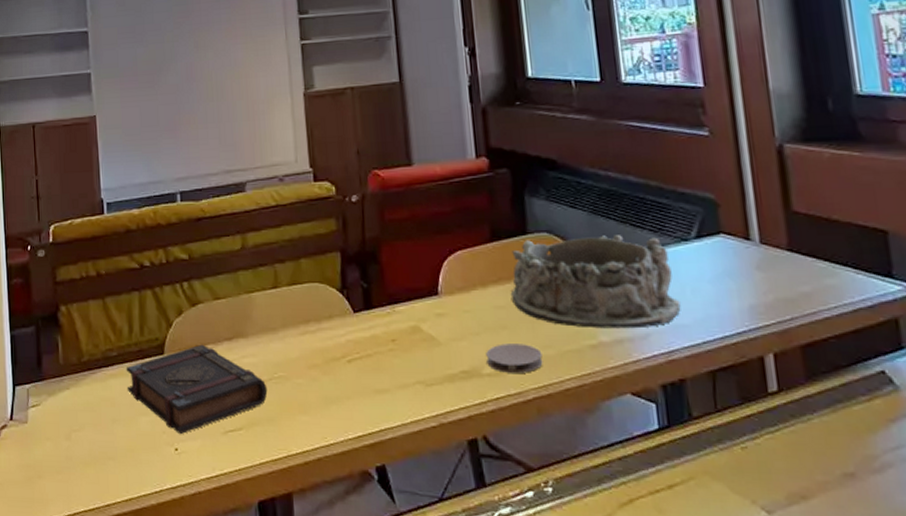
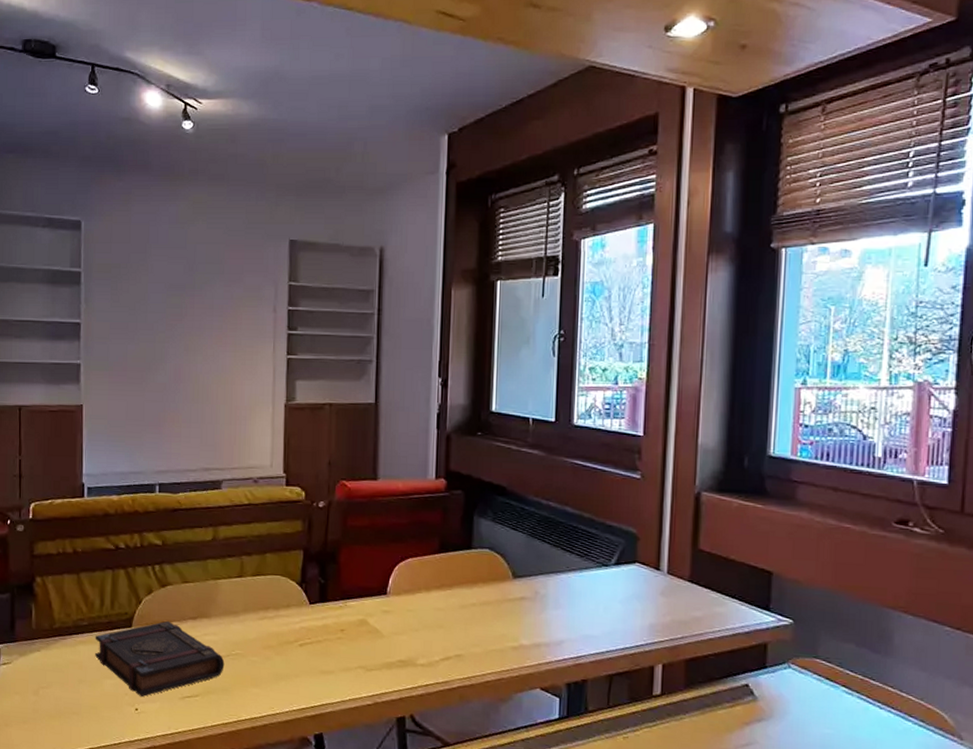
coaster: present [486,344,543,373] -> none [422,640,470,666]
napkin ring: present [510,235,681,329] -> none [450,554,593,636]

